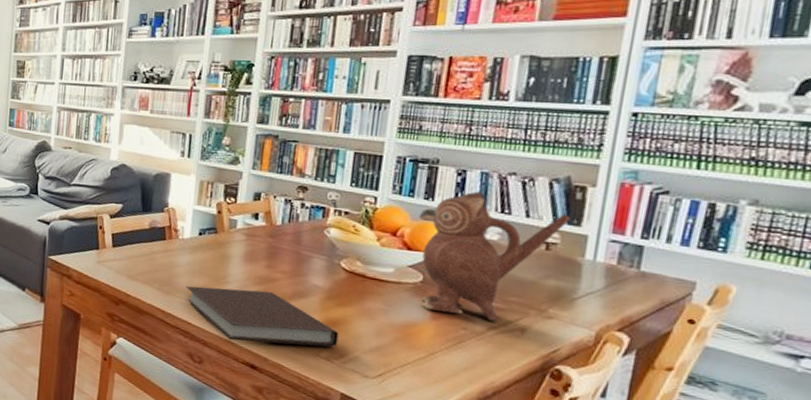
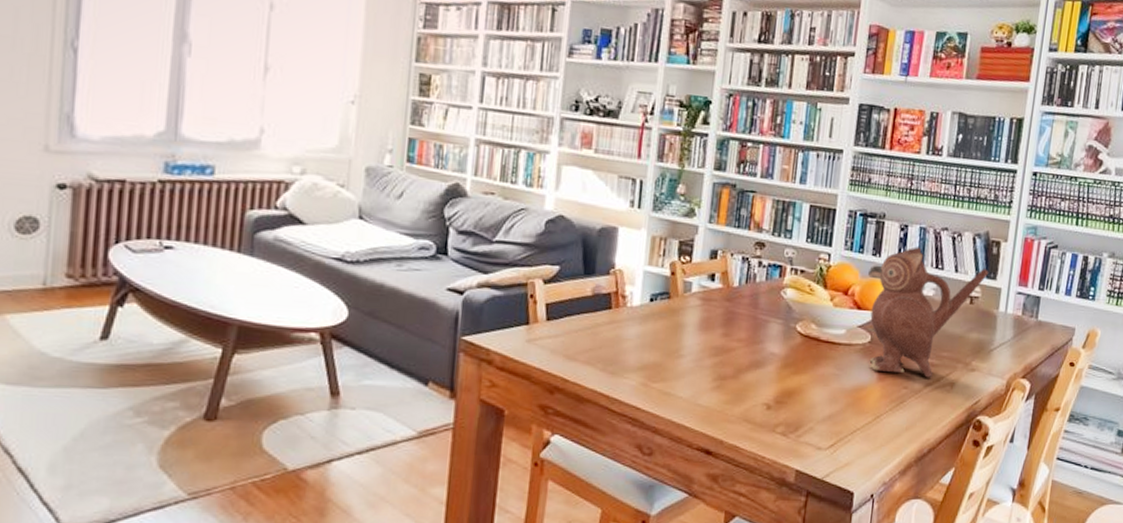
notebook: present [185,286,339,347] -> none [634,363,794,424]

